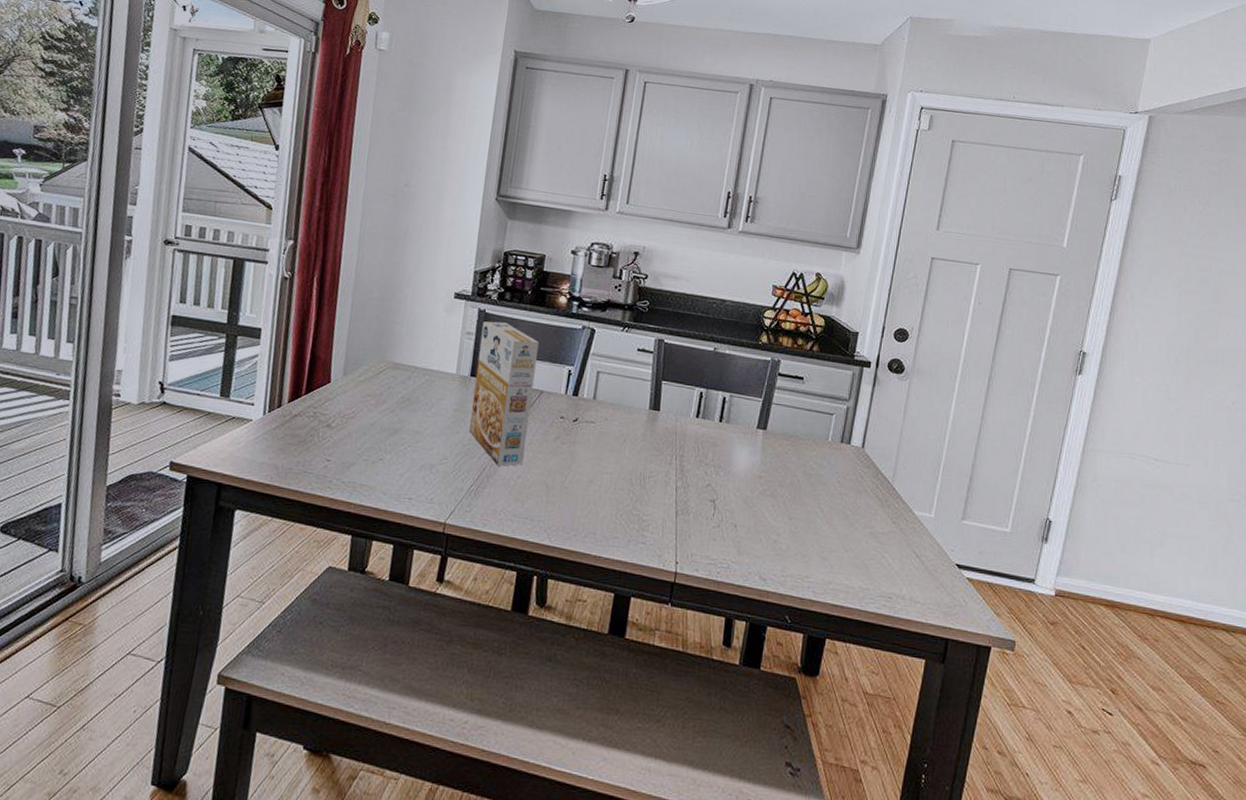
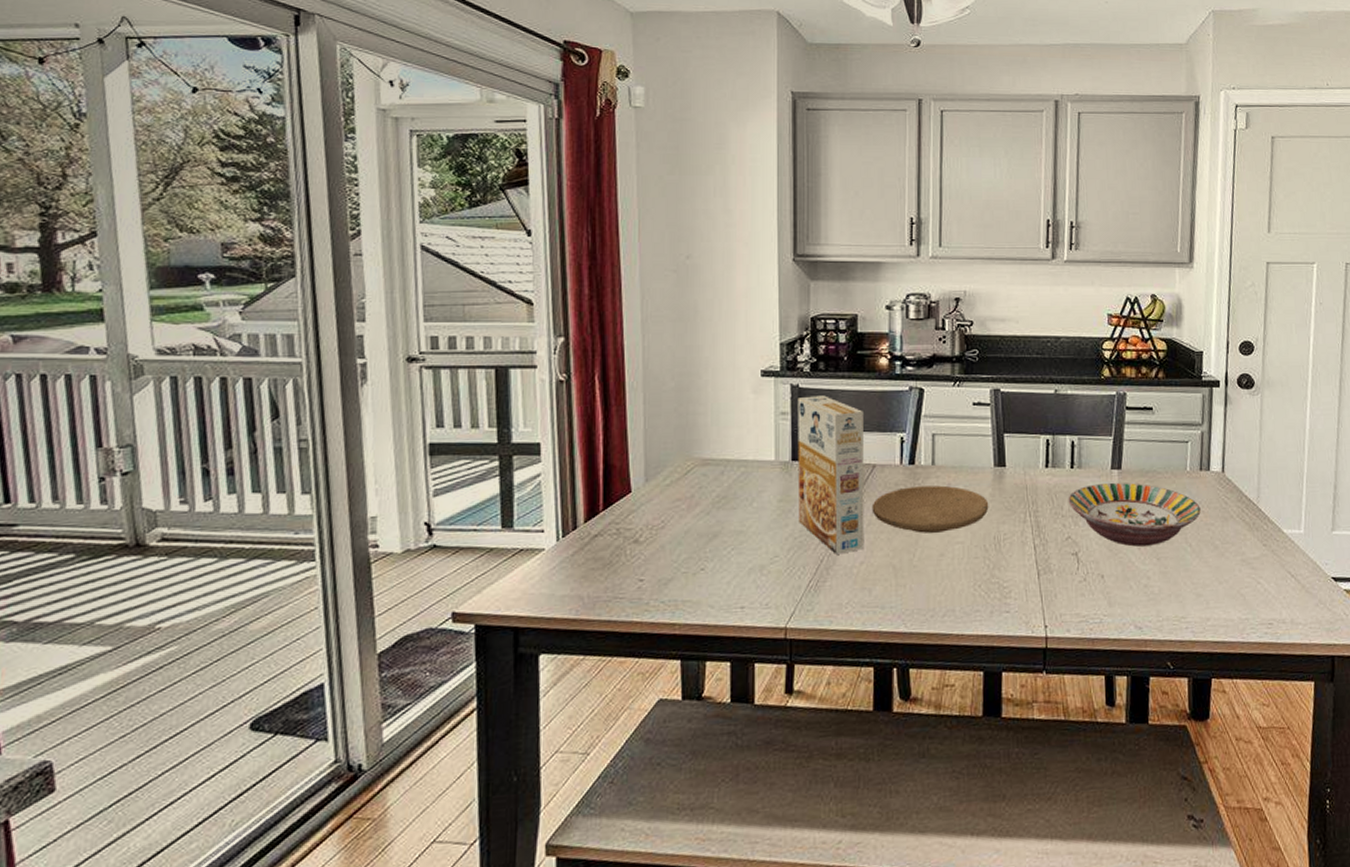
plate: none [534,415,640,462] -> present [871,485,989,533]
serving bowl: none [712,440,837,505] -> present [1068,482,1201,547]

